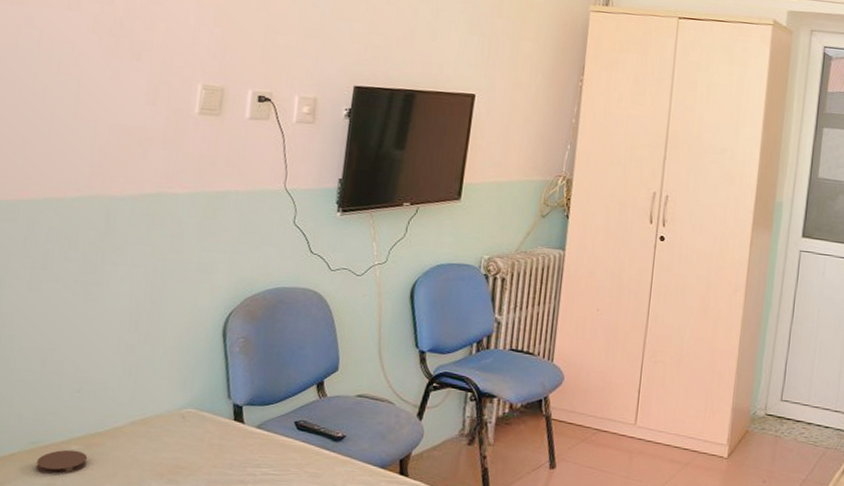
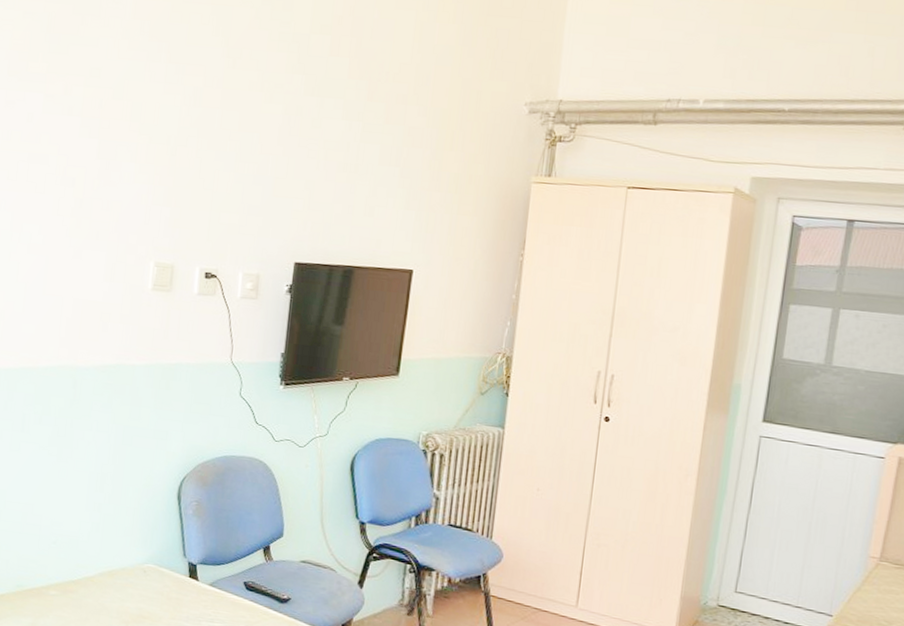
coaster: present [35,449,88,474] -> none [21,594,64,616]

